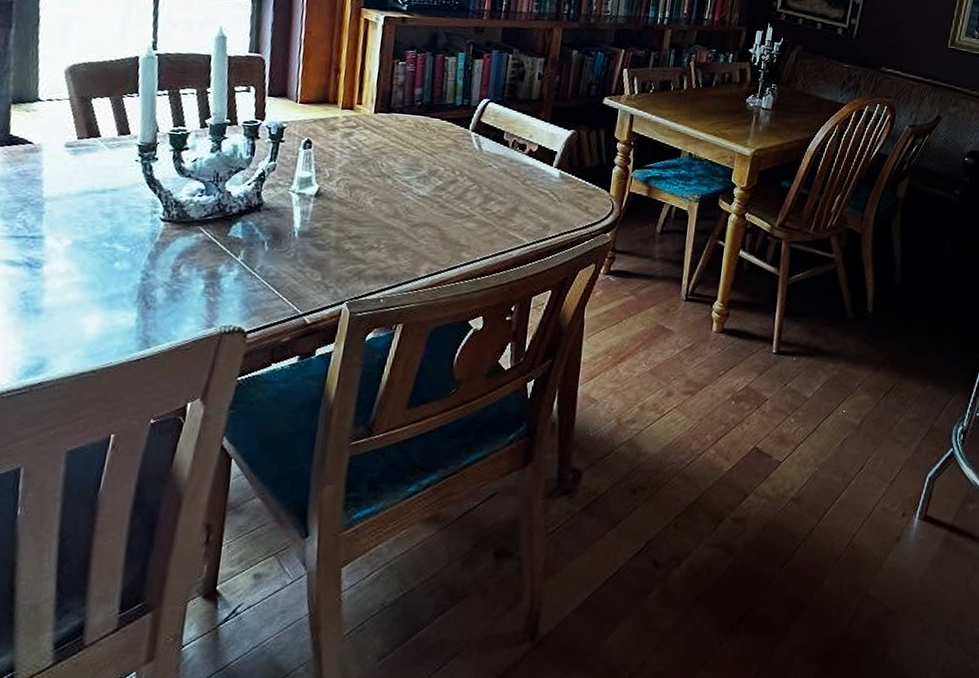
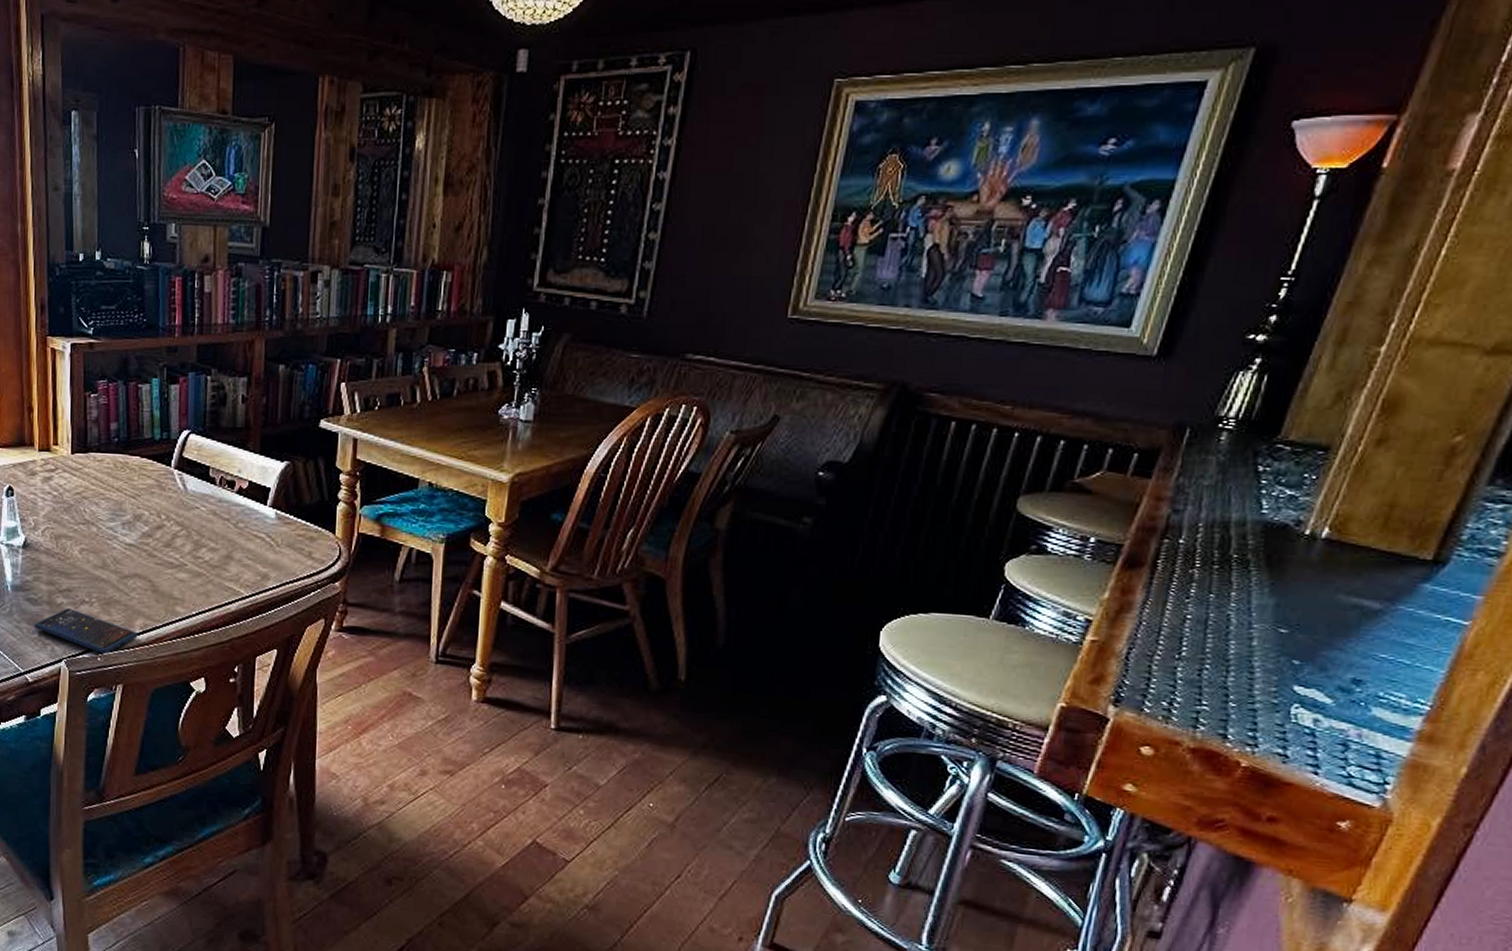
smartphone: none [319,254,423,297] -> present [35,608,138,655]

